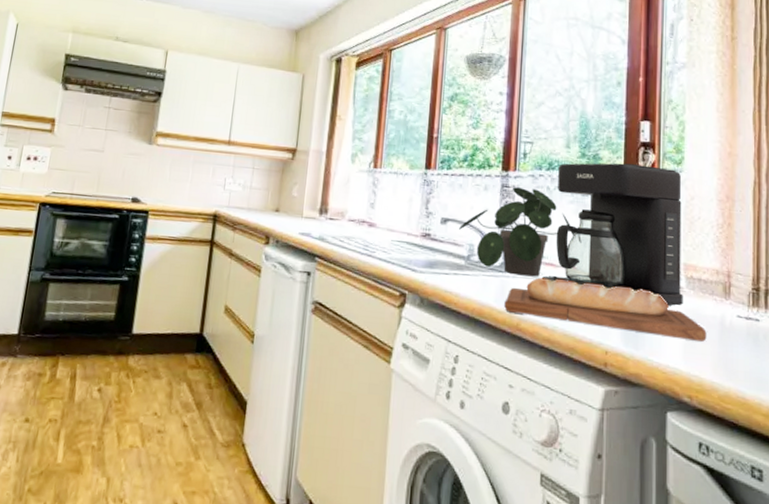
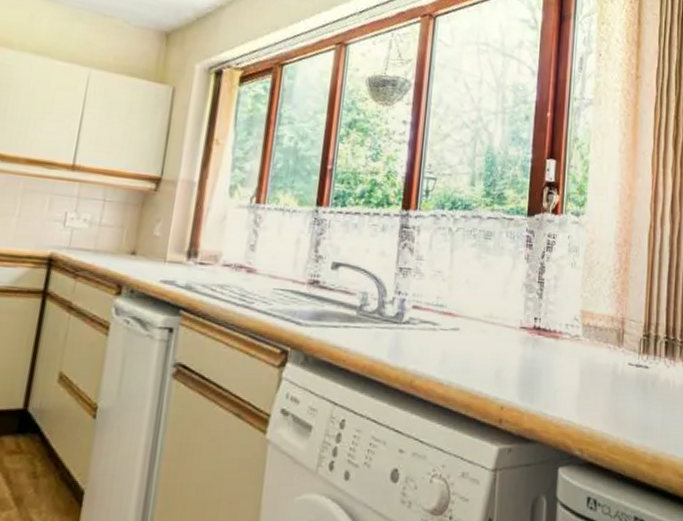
potted plant: present [459,187,575,277] -> none [352,228,476,328]
bread loaf: present [504,277,707,342] -> none [398,328,600,392]
coffee maker: present [542,163,683,306] -> none [440,202,583,356]

